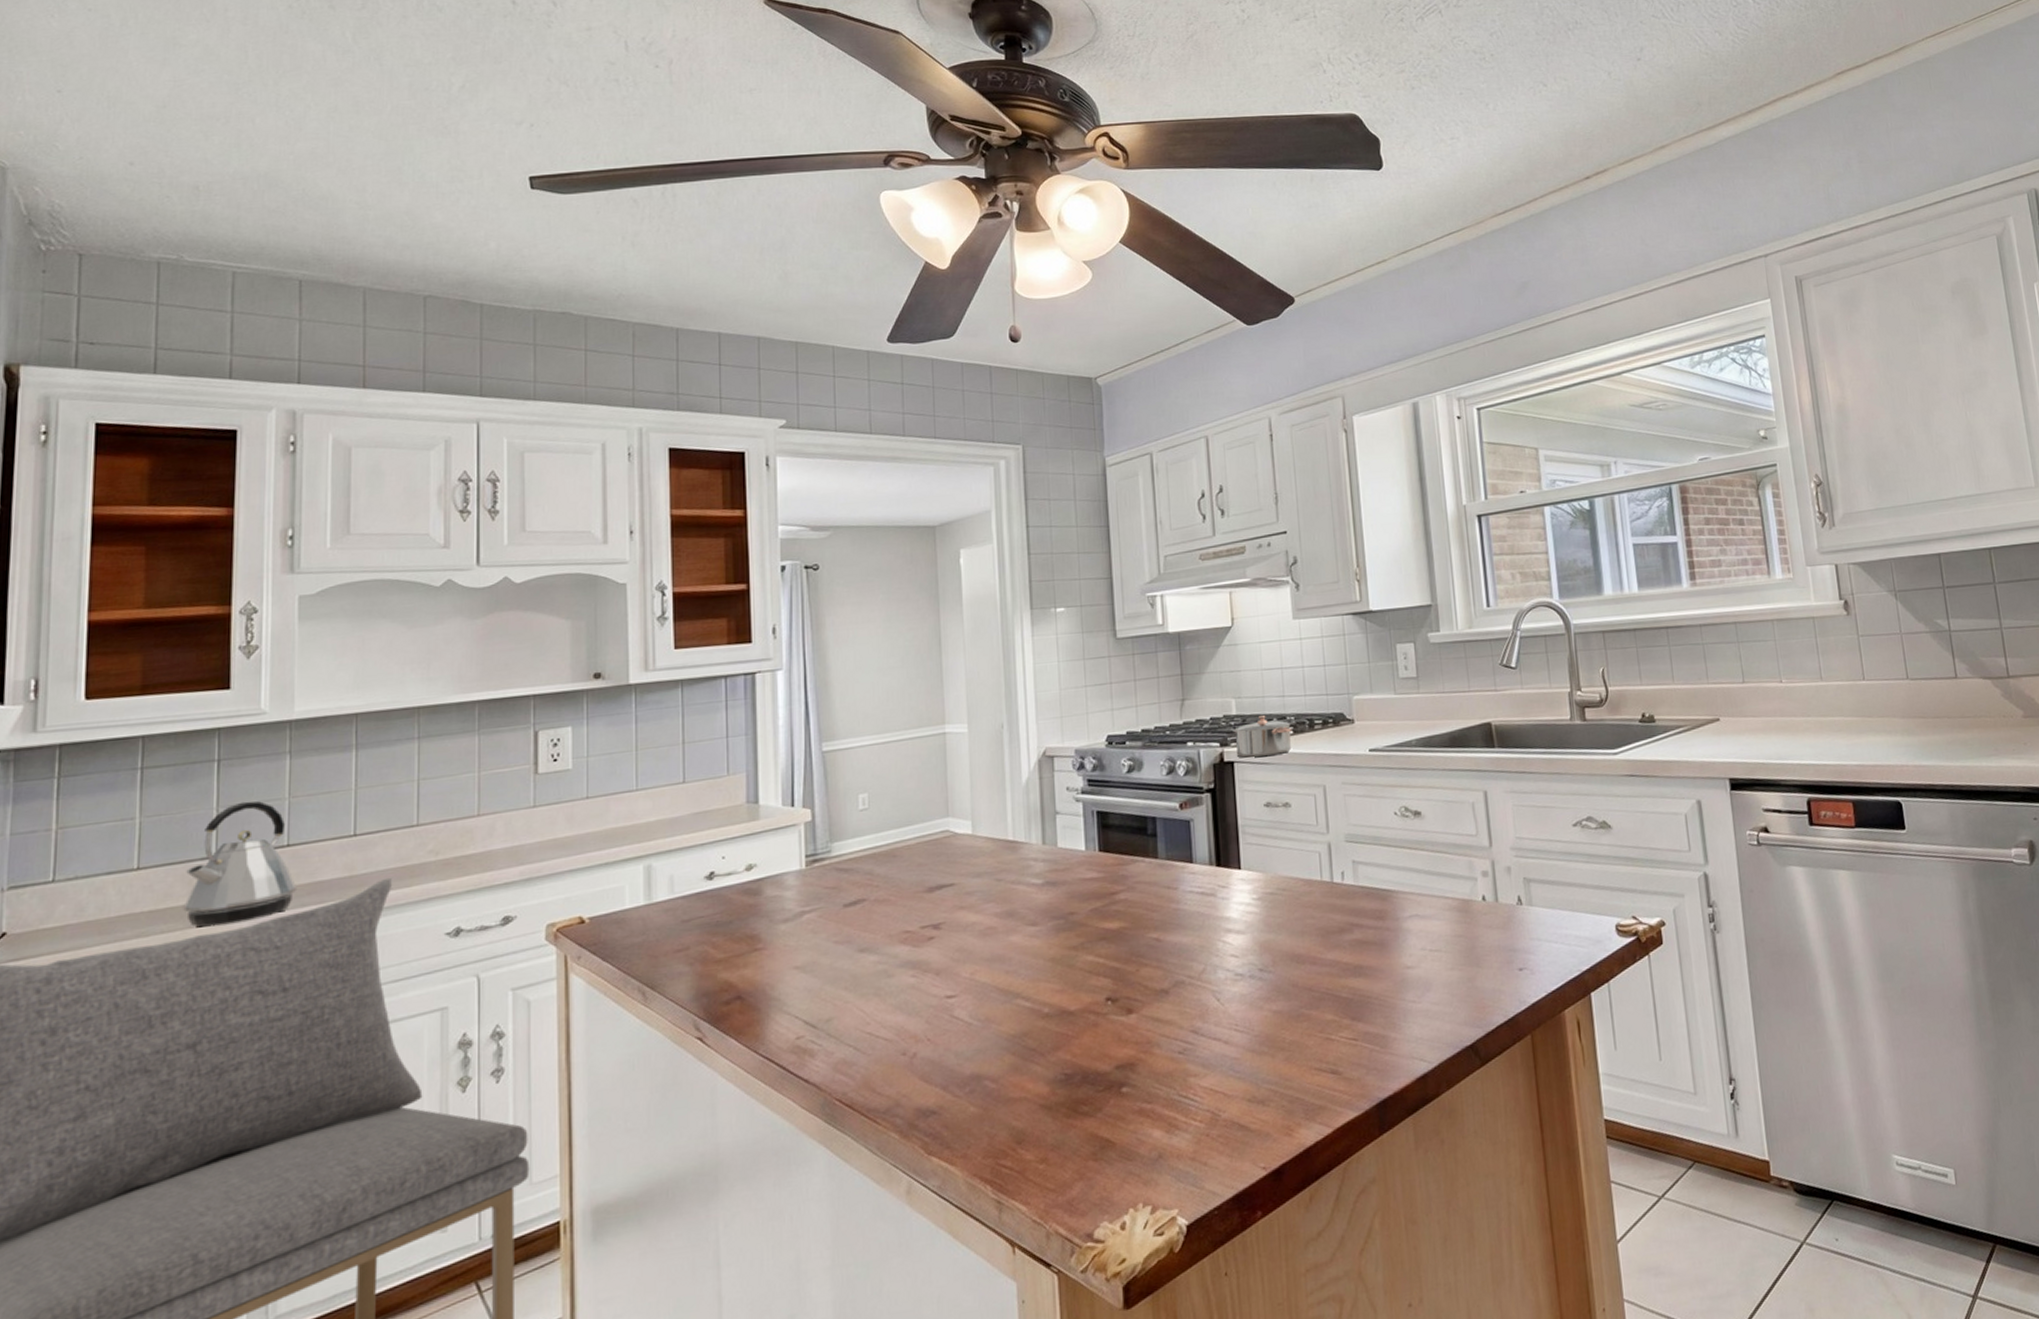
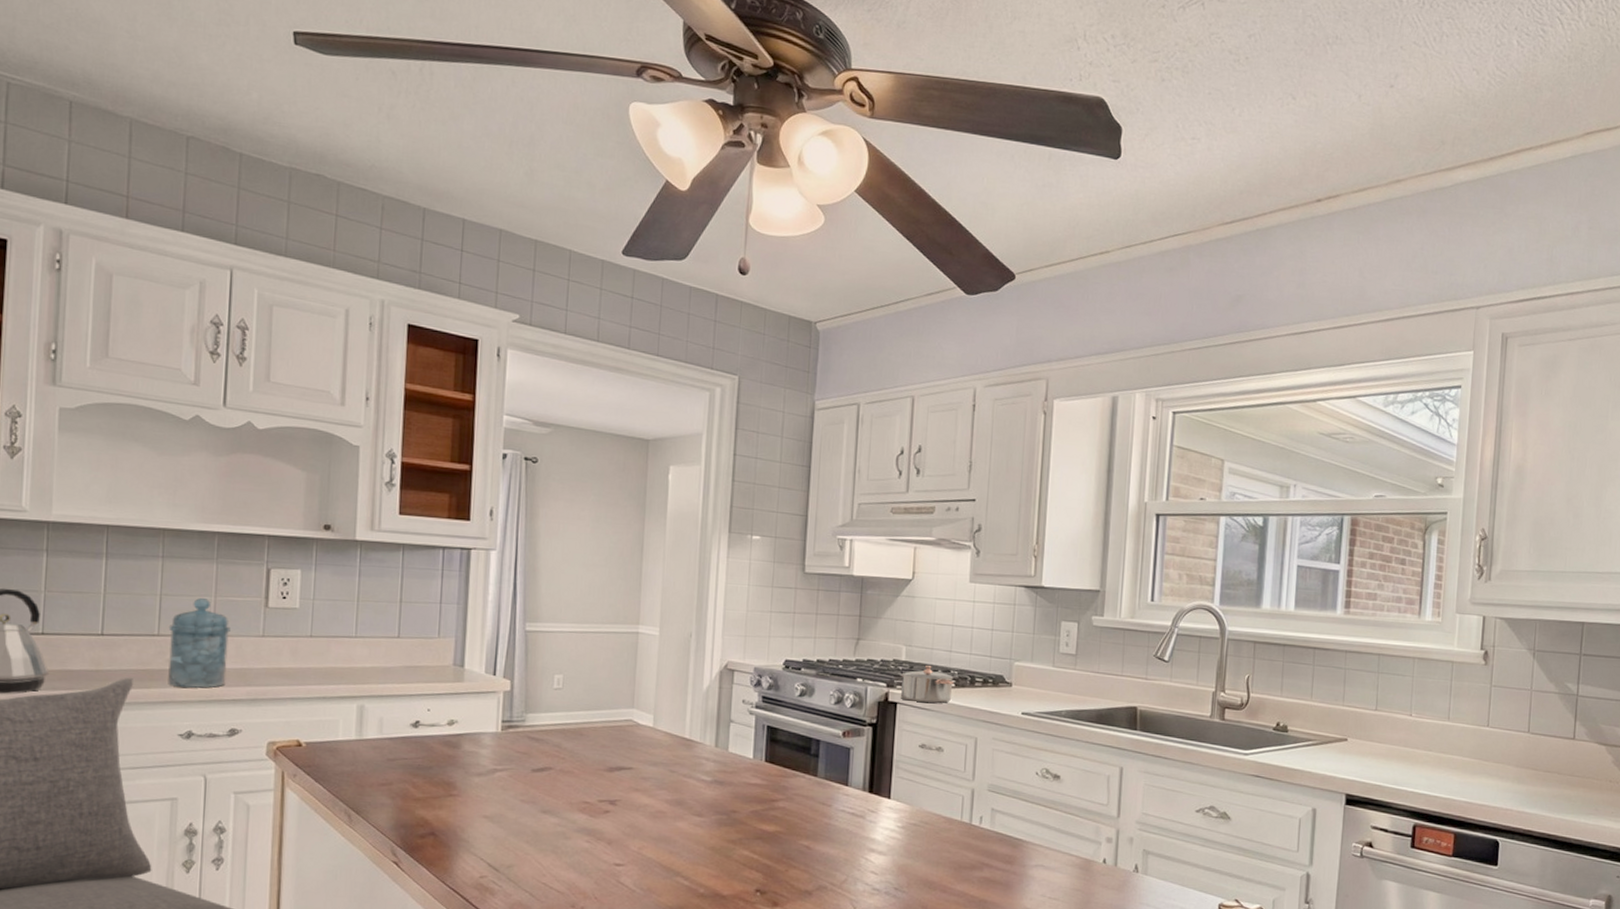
canister: none [428,775,498,880] -> present [168,597,231,688]

